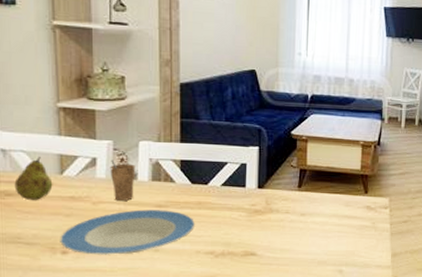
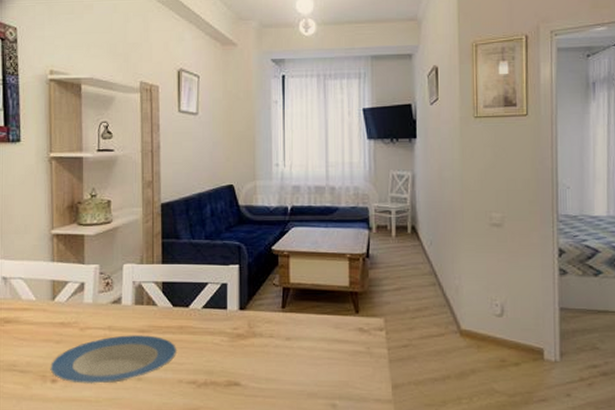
fruit: present [14,157,53,200] -> none [13,284,46,327]
cup: present [110,159,136,201] -> none [96,284,120,326]

